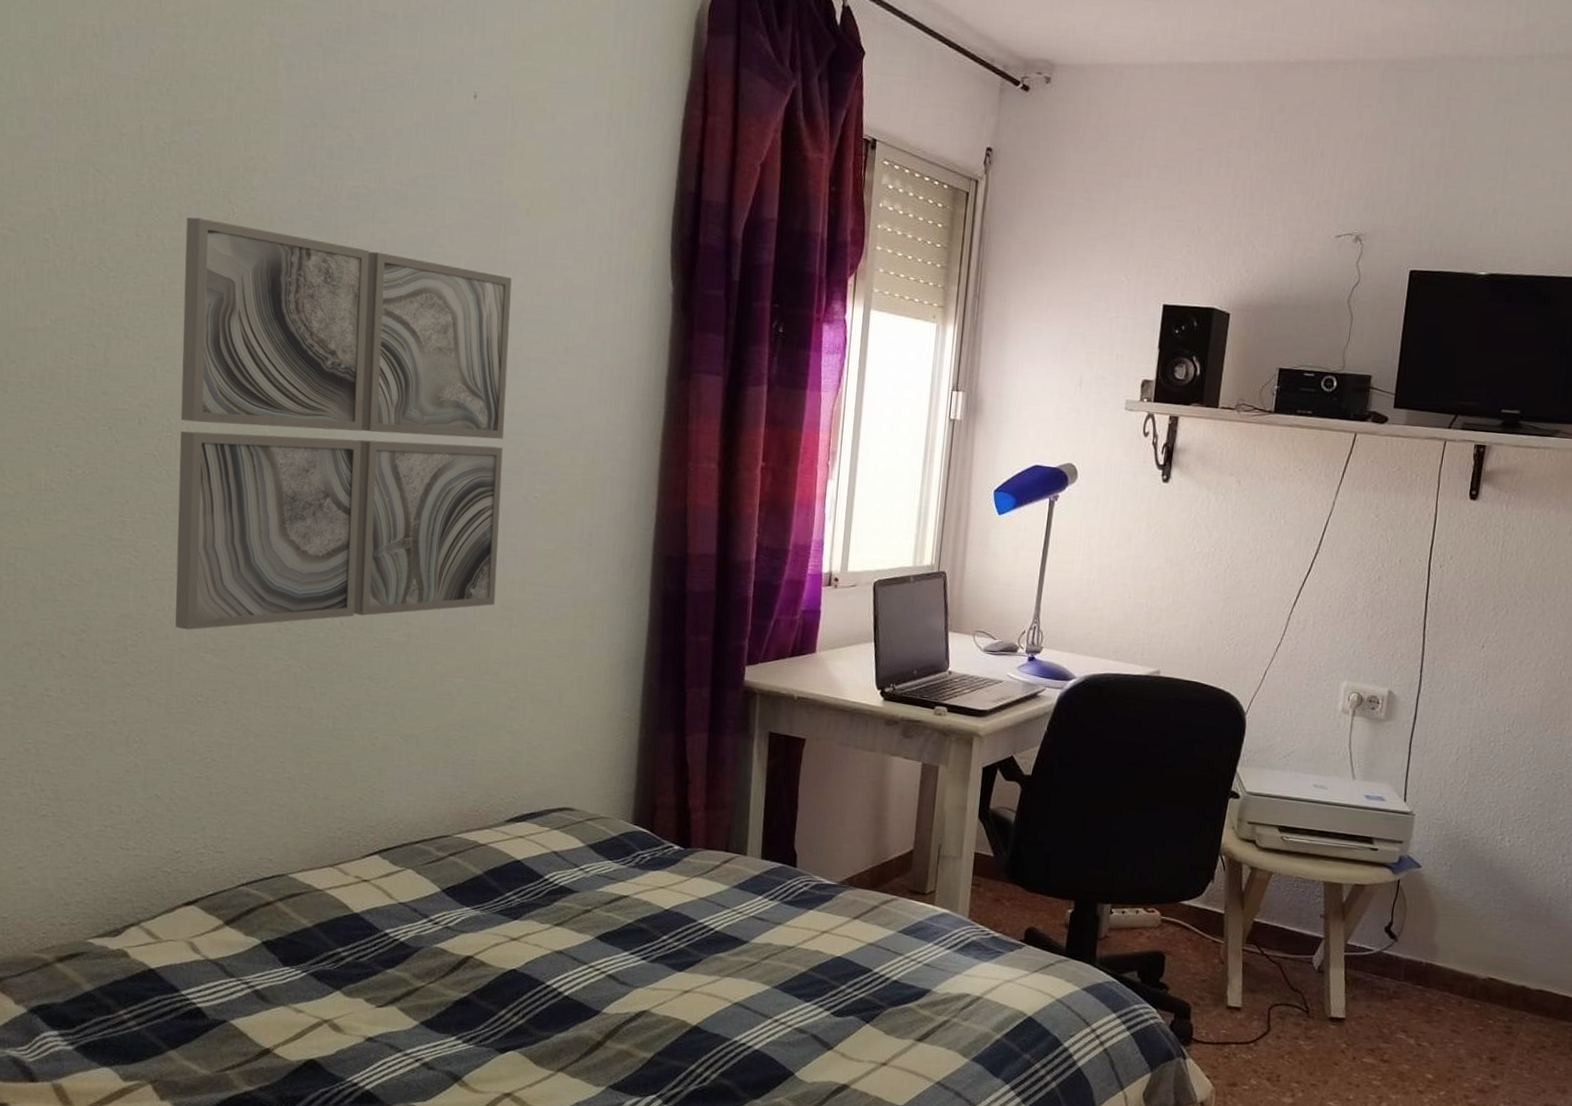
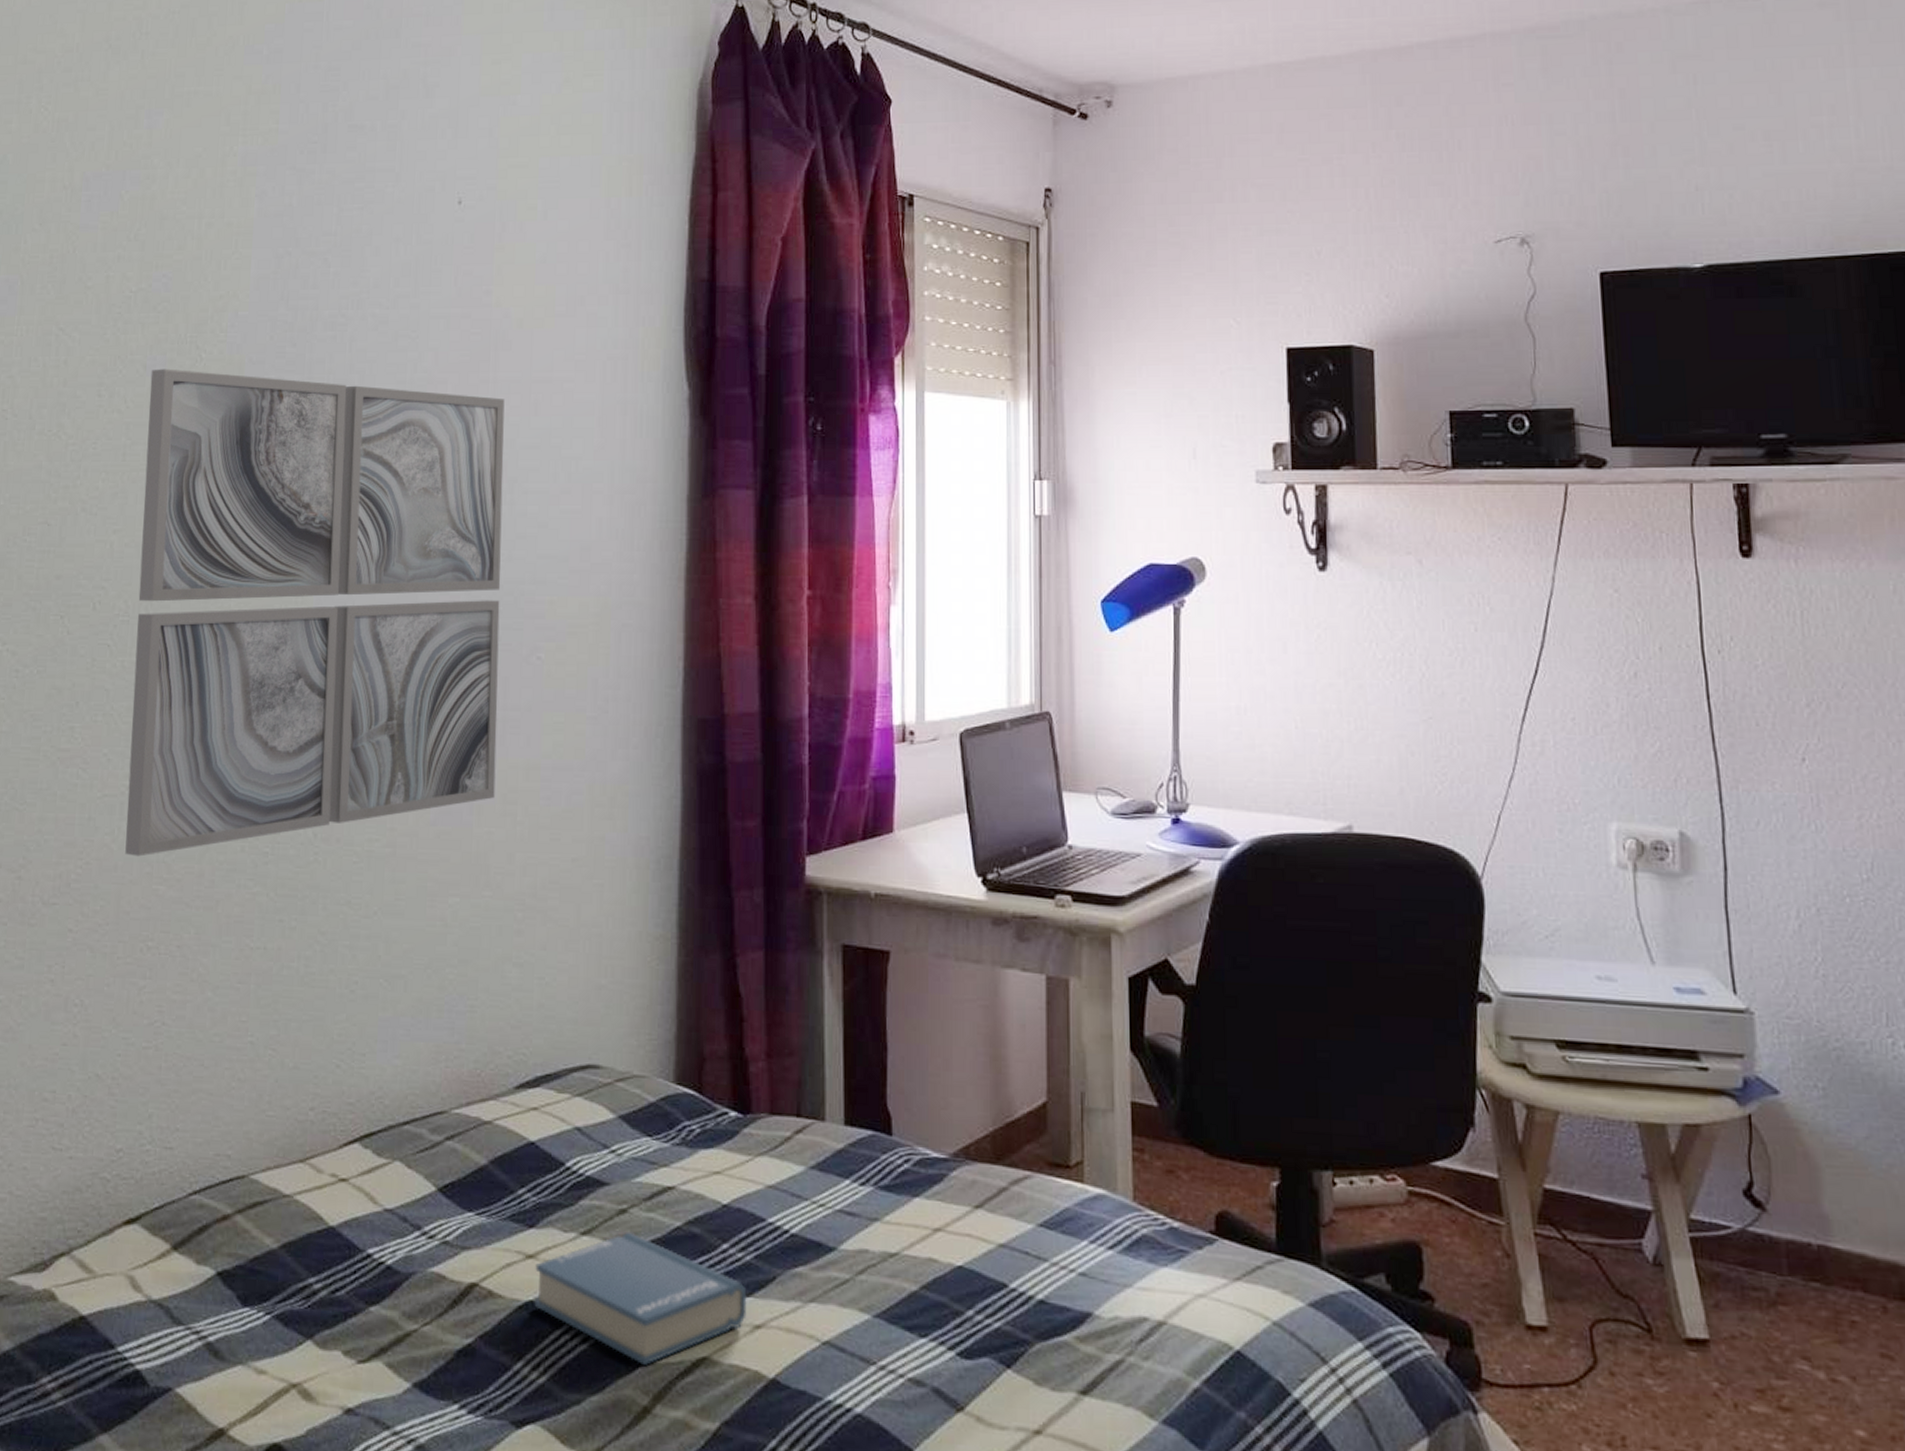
hardback book: none [516,925,680,1014] -> present [534,1232,747,1365]

